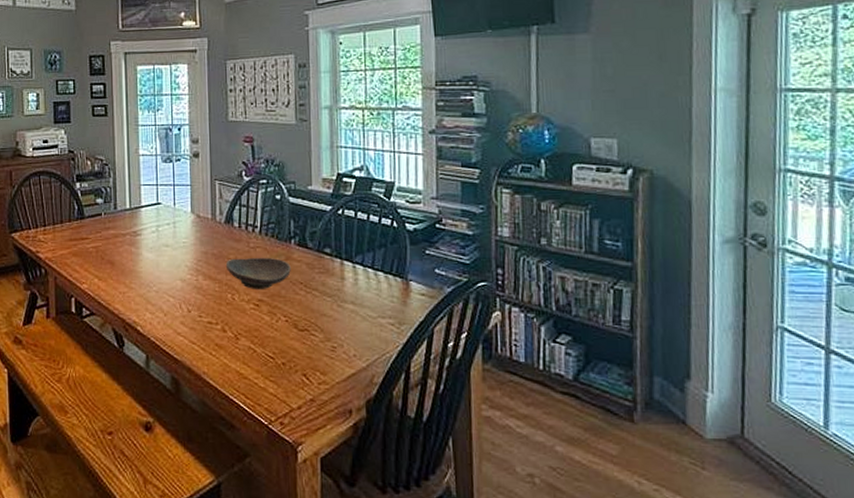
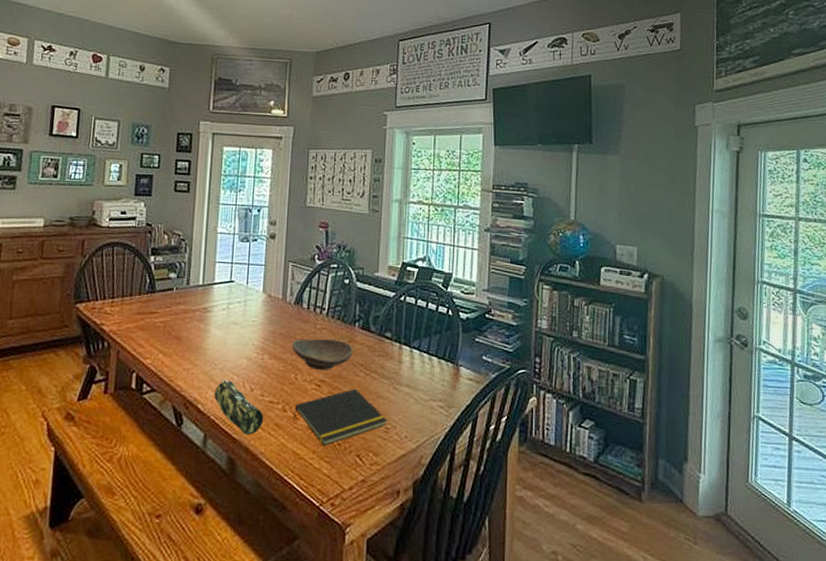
pencil case: none [151,302,204,355] -> present [213,380,264,435]
notepad: none [233,307,333,365] -> present [292,388,388,446]

